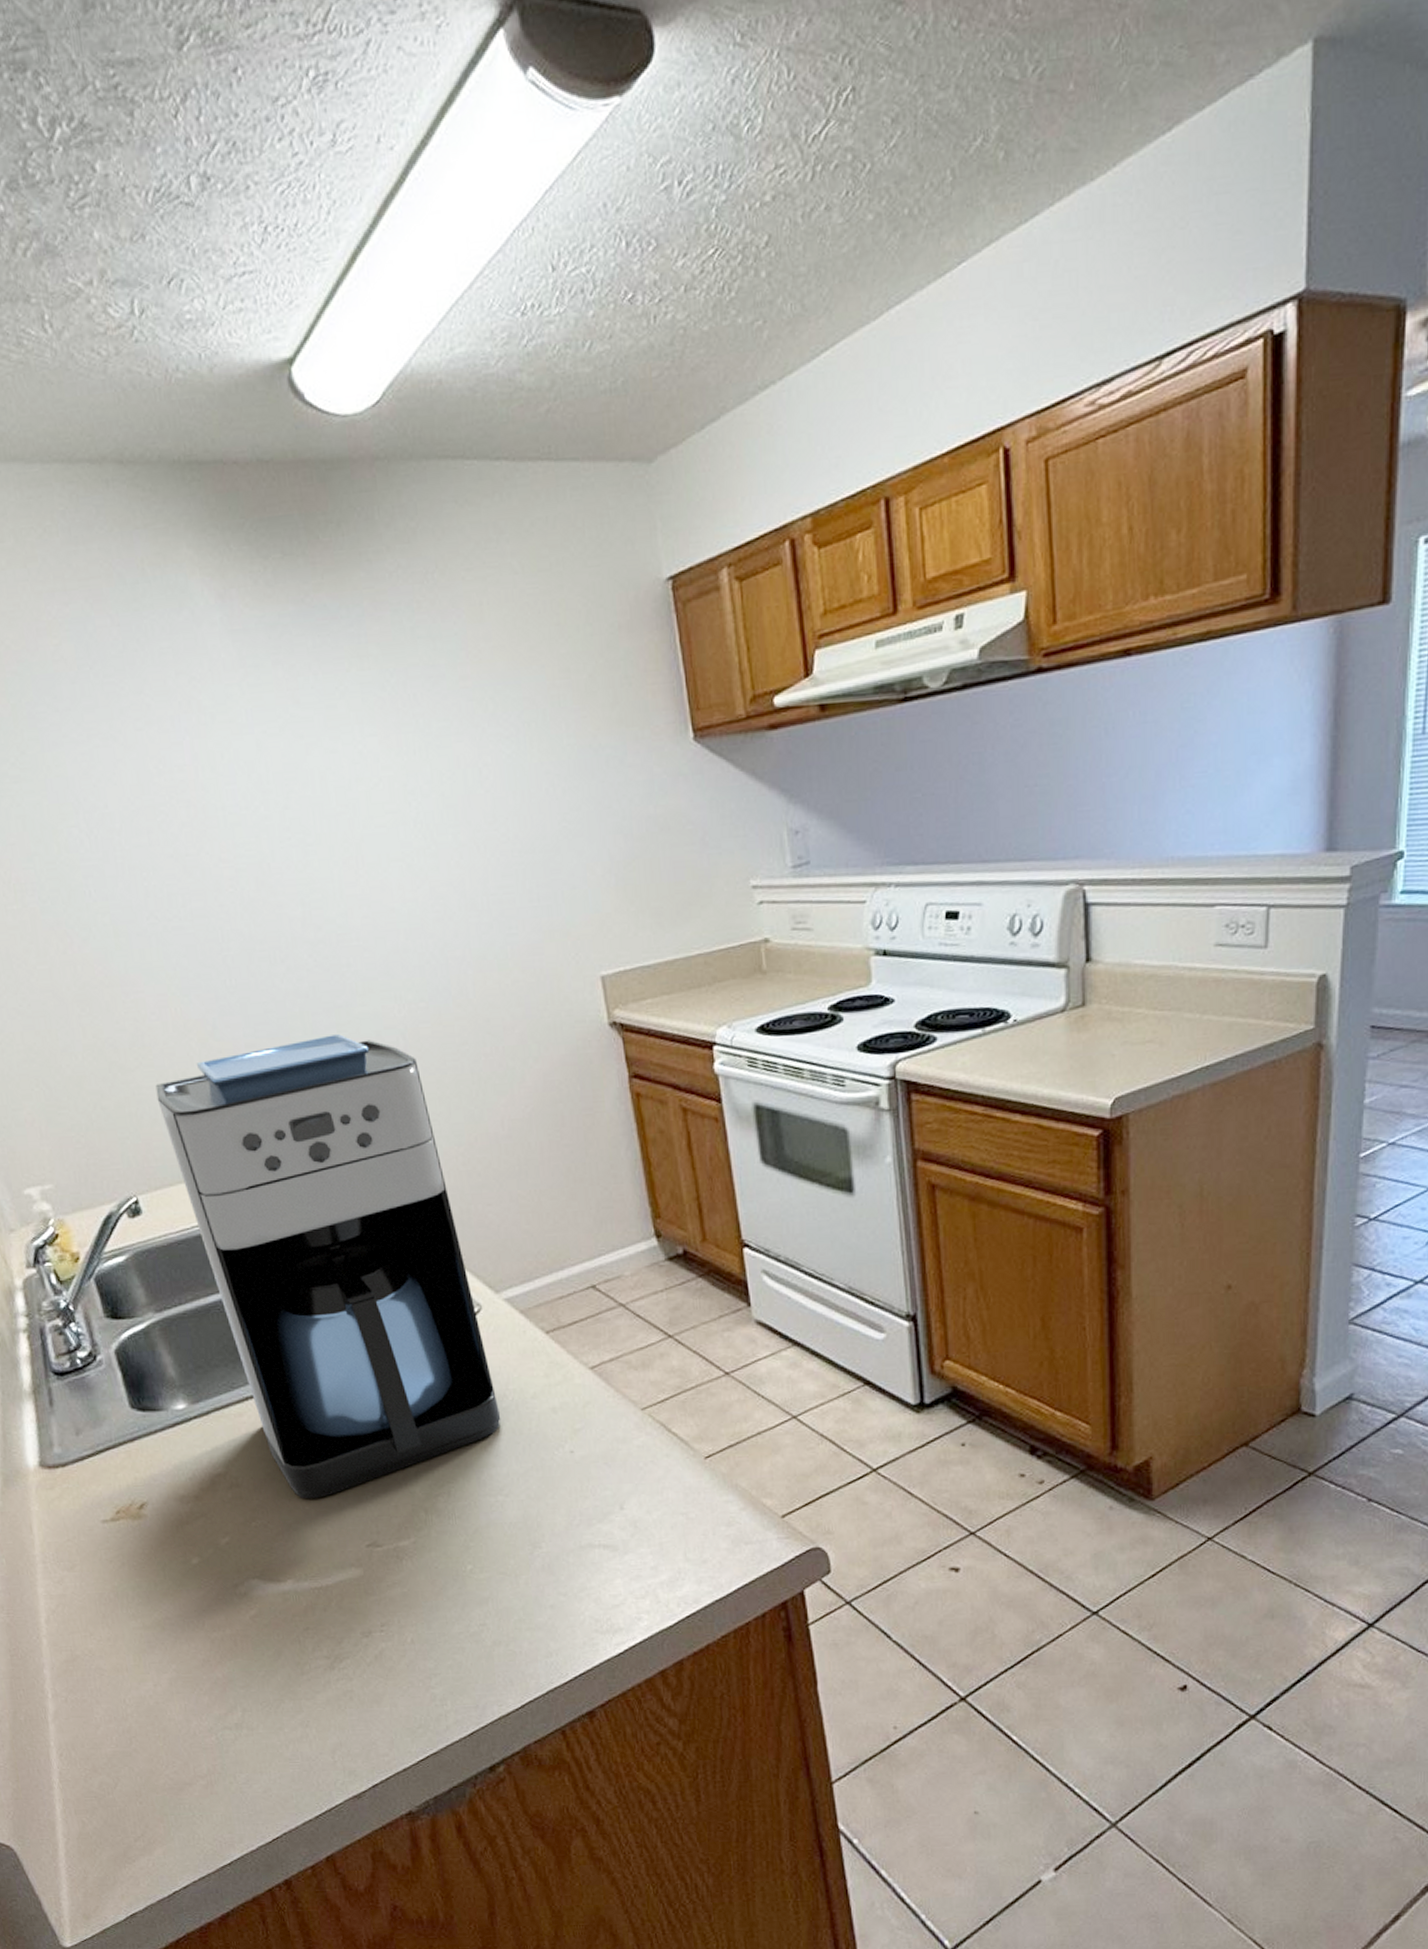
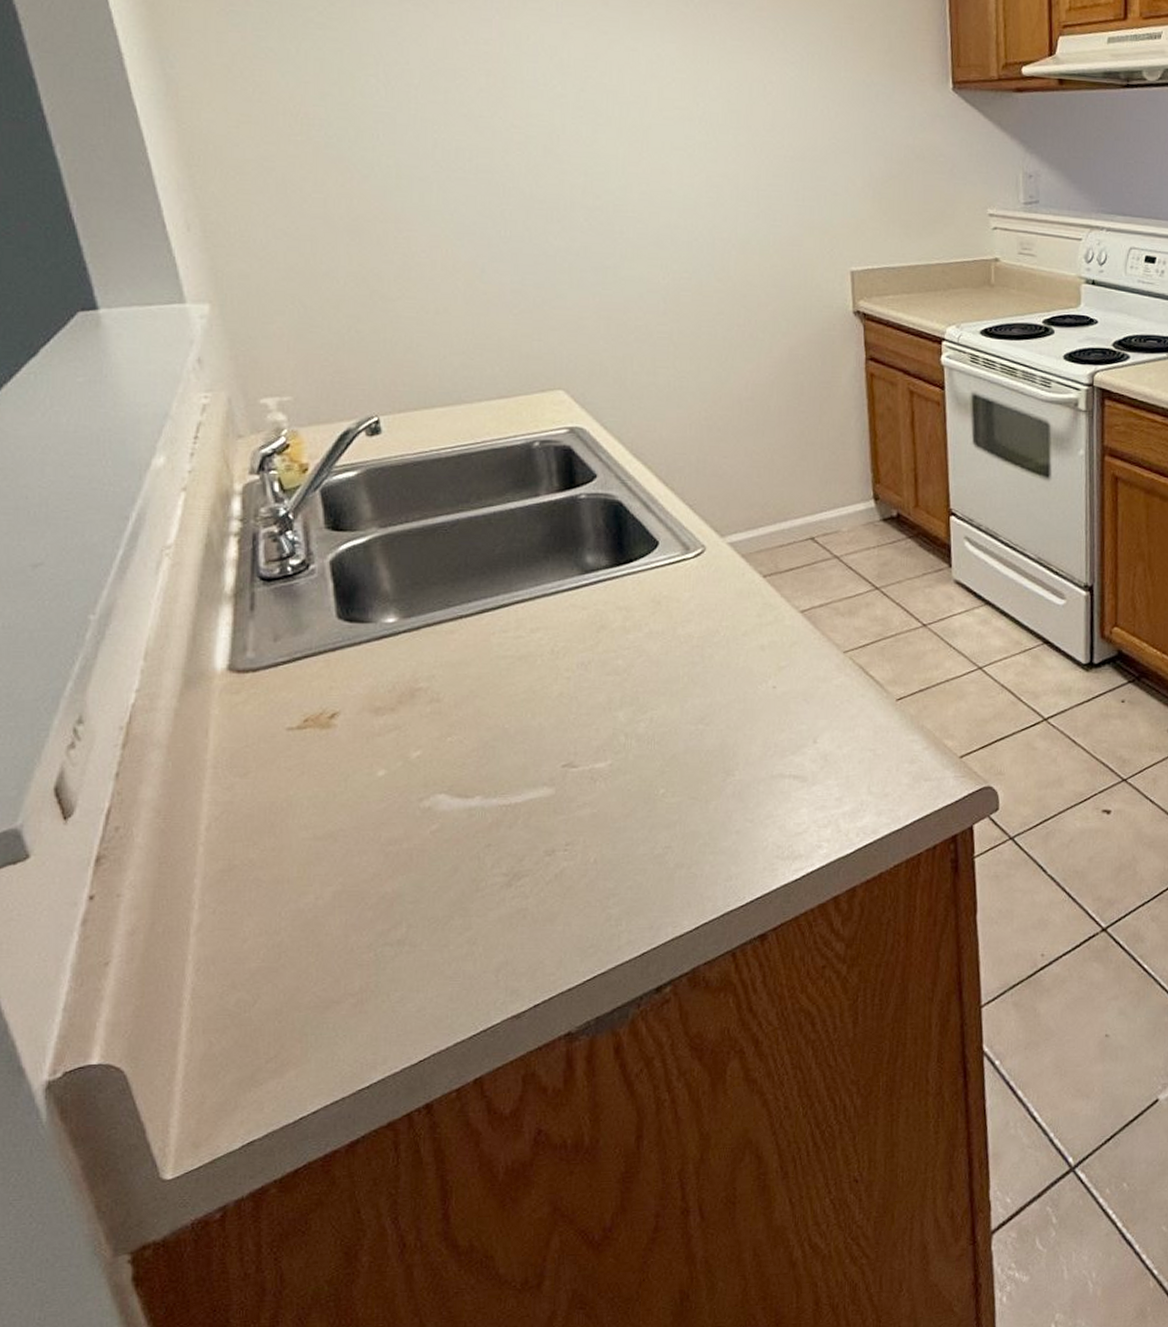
coffee maker: present [155,1034,501,1499] -> none [415,291,711,718]

